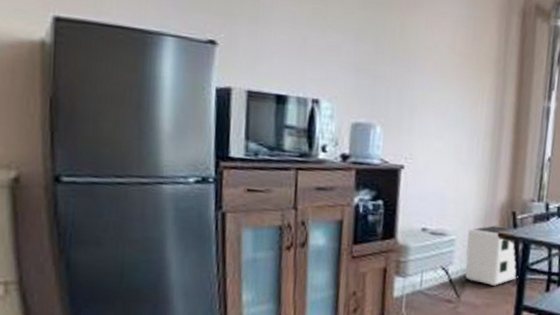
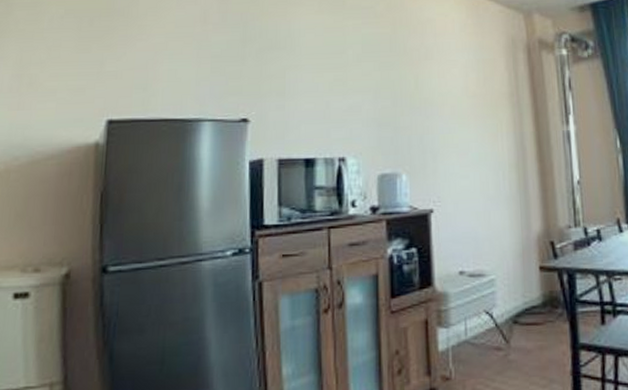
air purifier: present [465,225,518,286] -> none [507,258,569,325]

